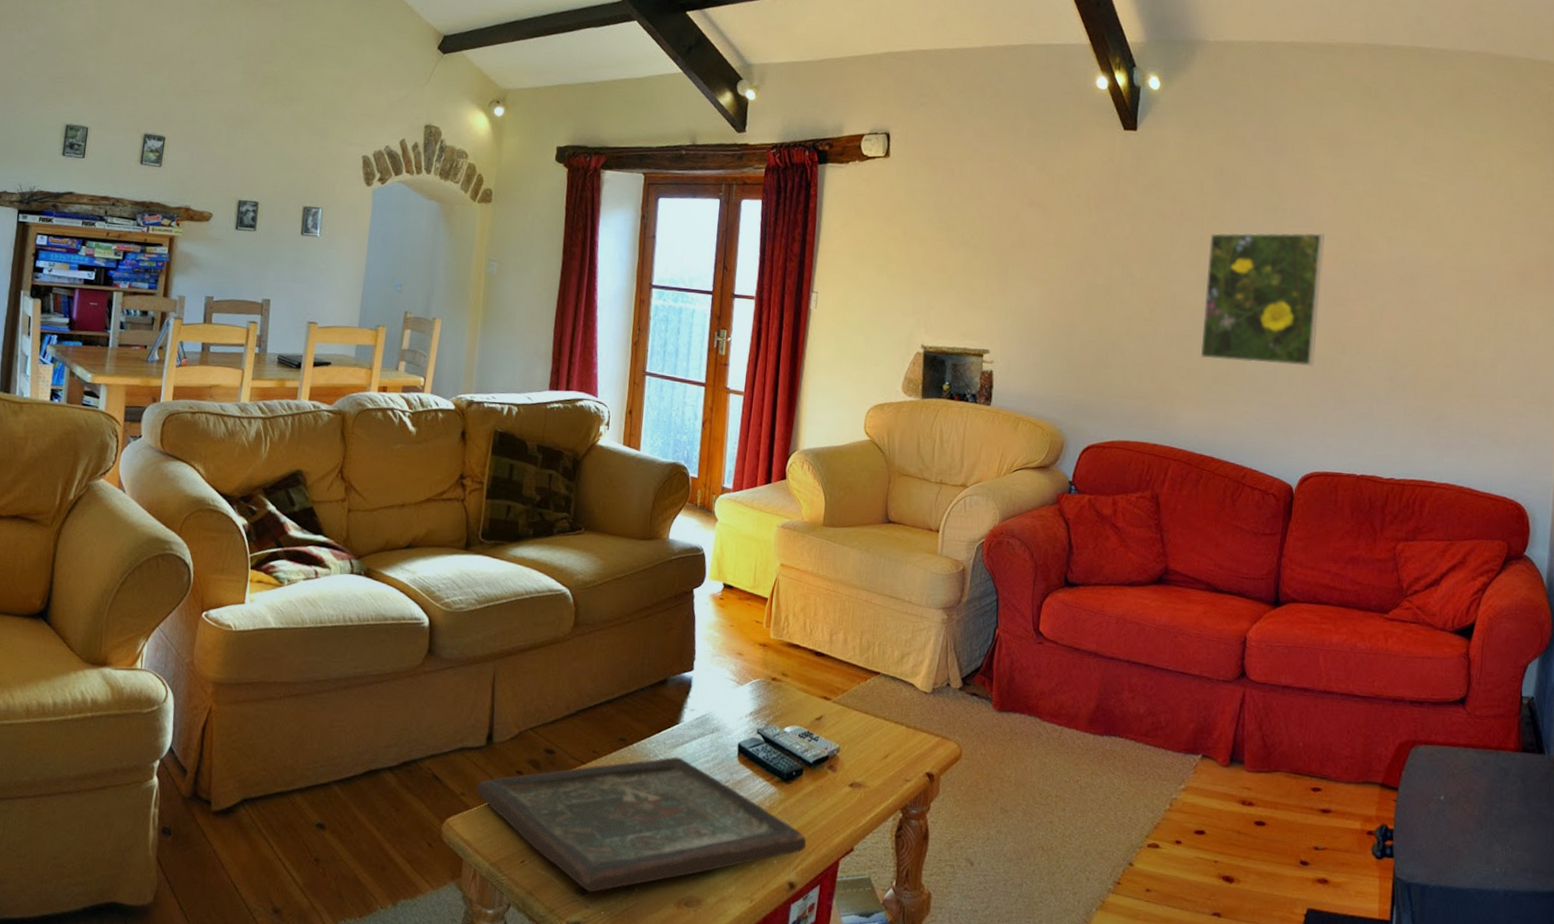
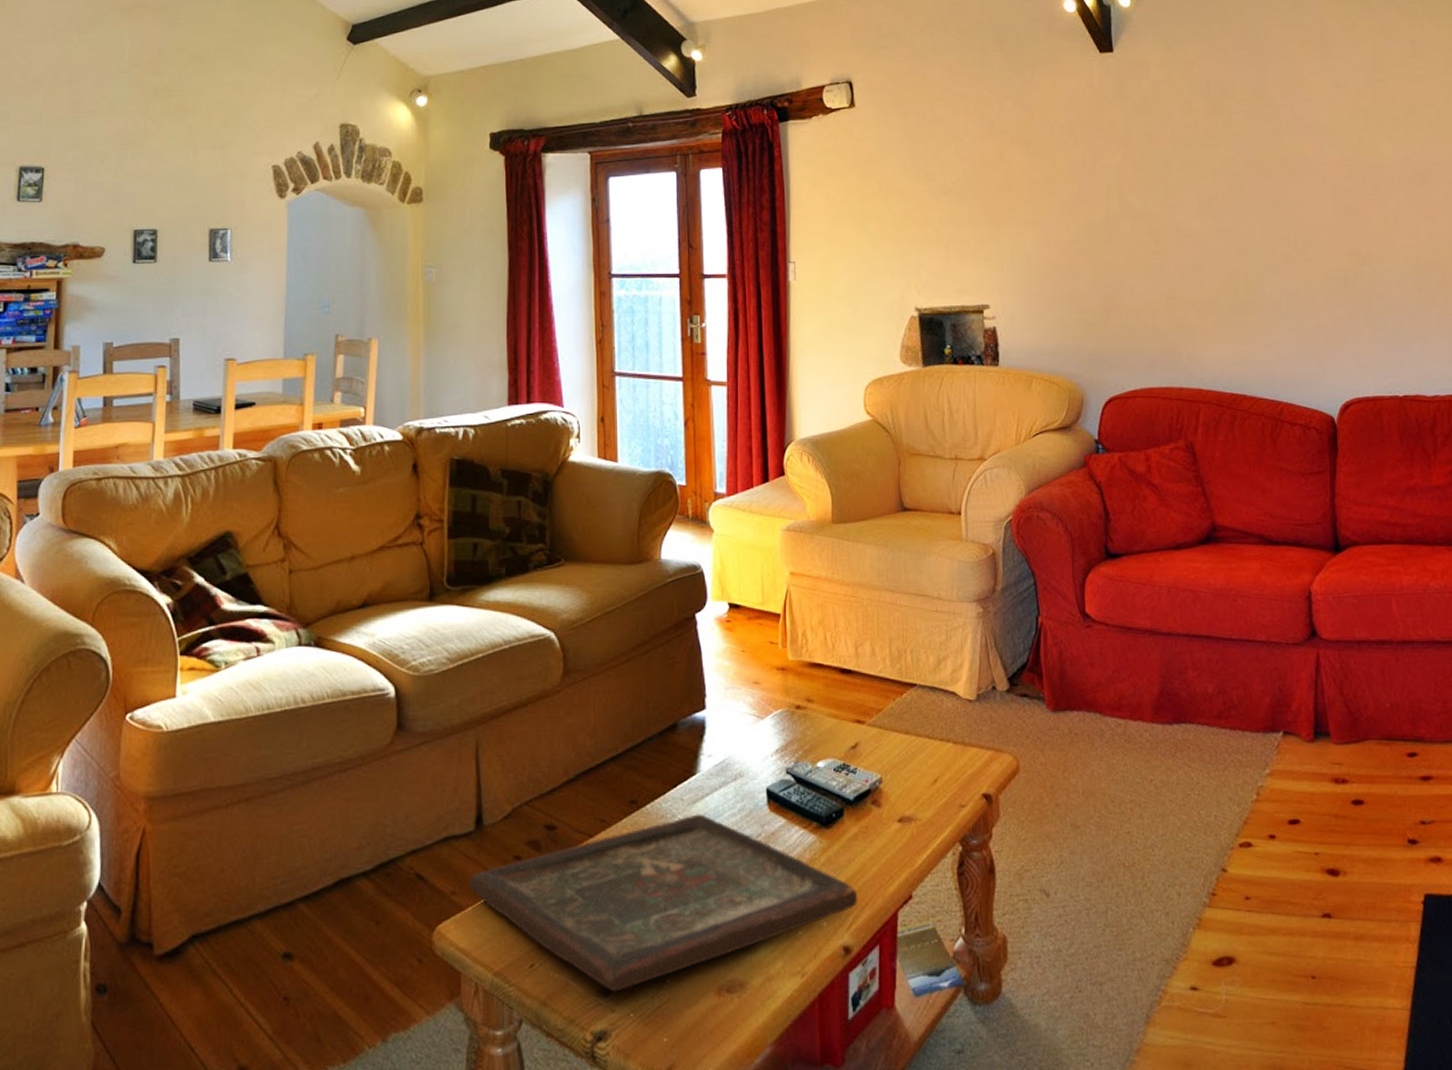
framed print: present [1200,232,1325,367] -> none [1205,139,1335,288]

